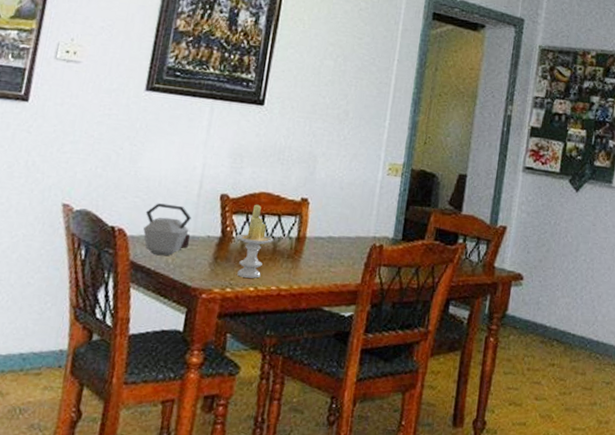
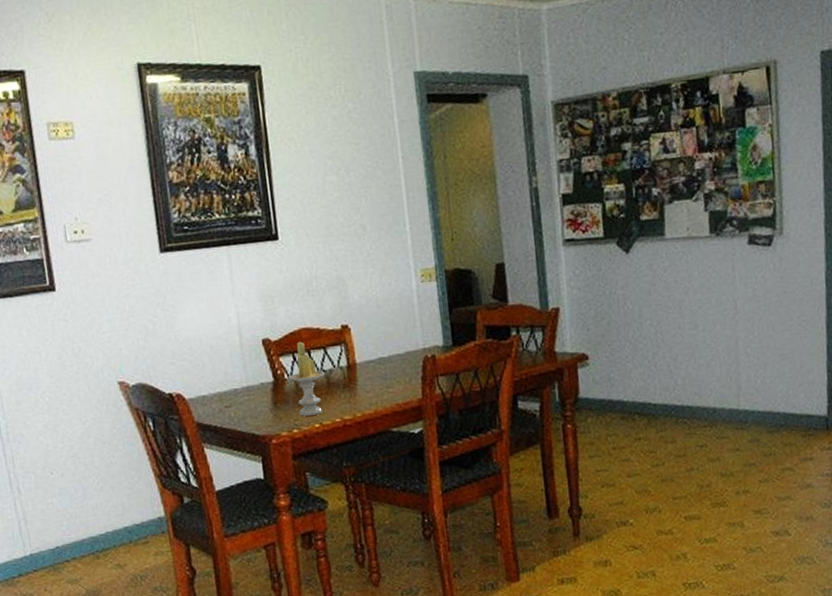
kettle: present [143,203,192,256] -> none [196,359,247,412]

